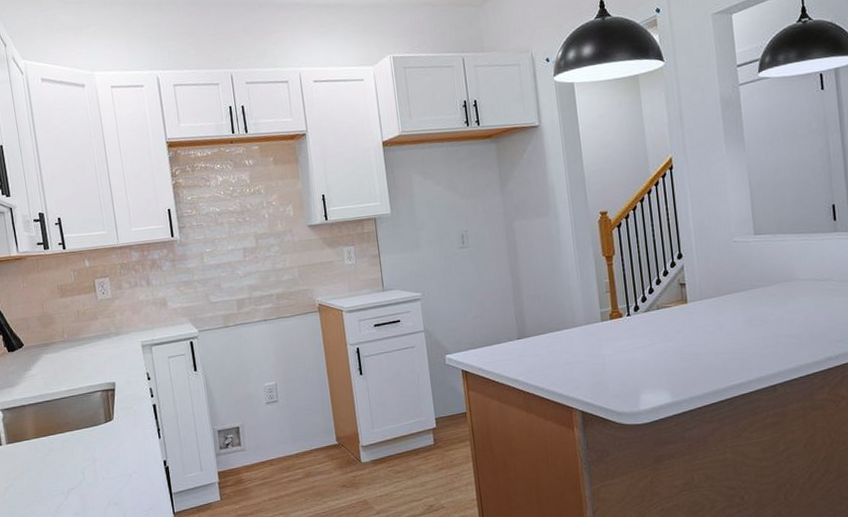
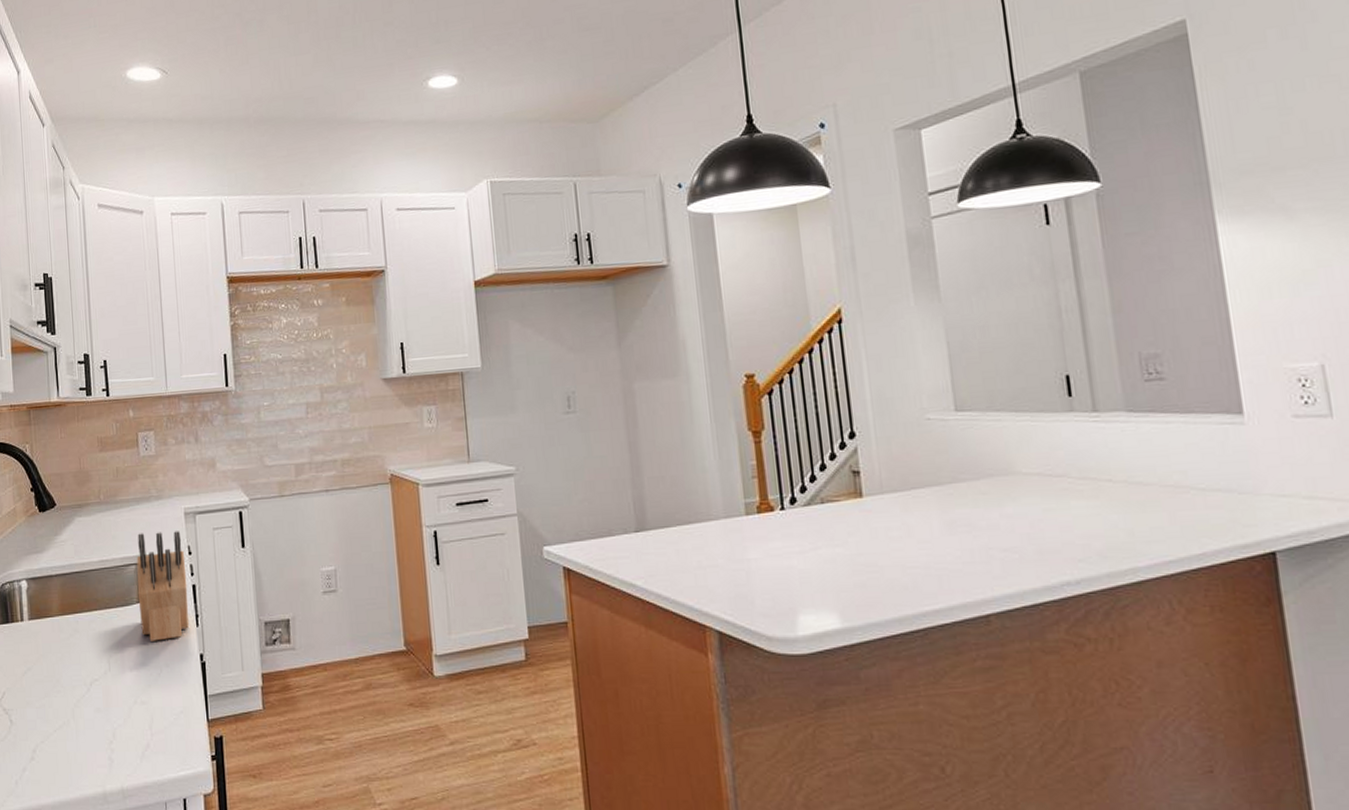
knife block: none [101,361,152,454] -> present [137,531,189,641]

